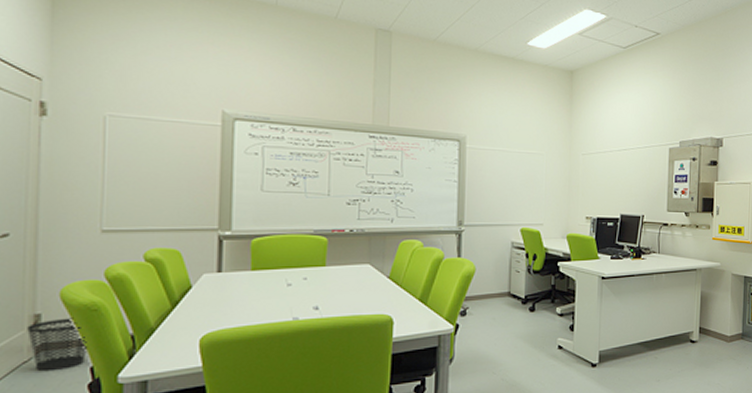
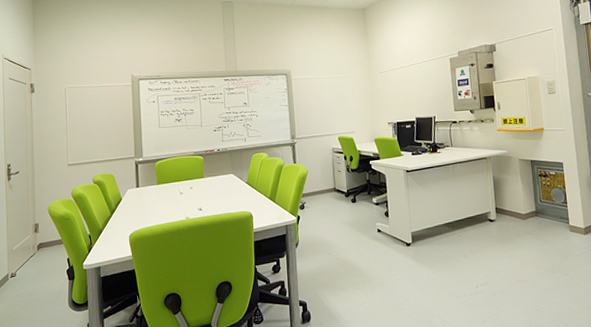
wastebasket: present [27,318,89,372] -> none [32,225,65,262]

